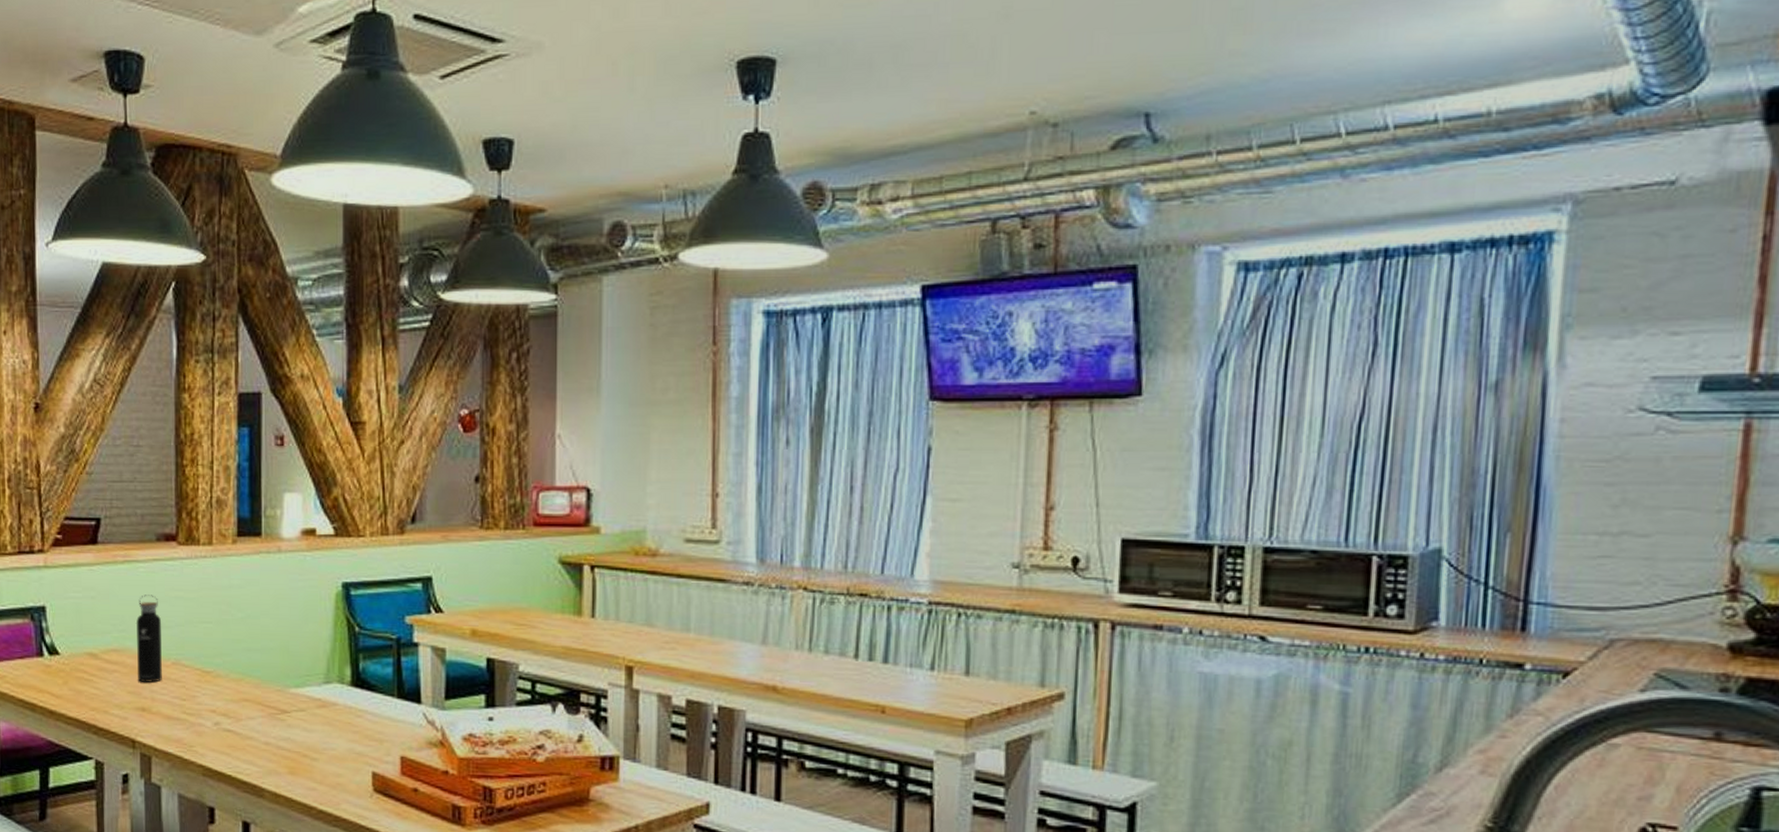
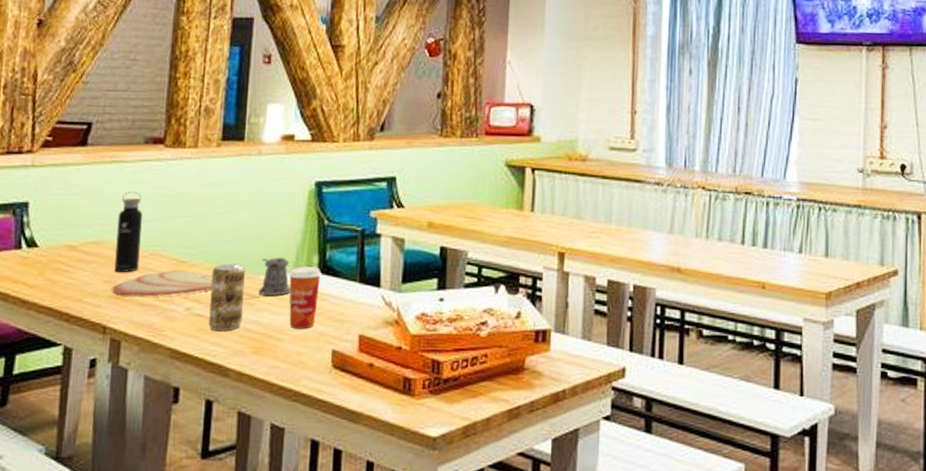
plate: none [137,681,240,709] -> present [112,270,213,297]
beverage can: none [237,674,274,749] -> present [209,263,245,332]
pepper shaker: none [289,668,323,711] -> present [258,257,291,296]
paper cup: none [320,679,356,748] -> present [289,267,322,329]

